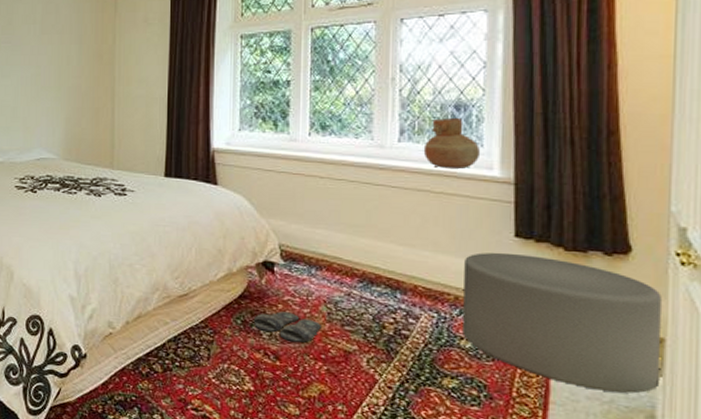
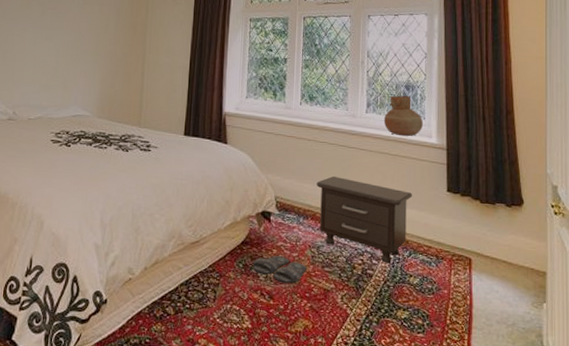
nightstand: none [332,219,465,323] -> present [317,175,413,264]
pouf: present [463,252,662,394] -> none [411,204,543,317]

